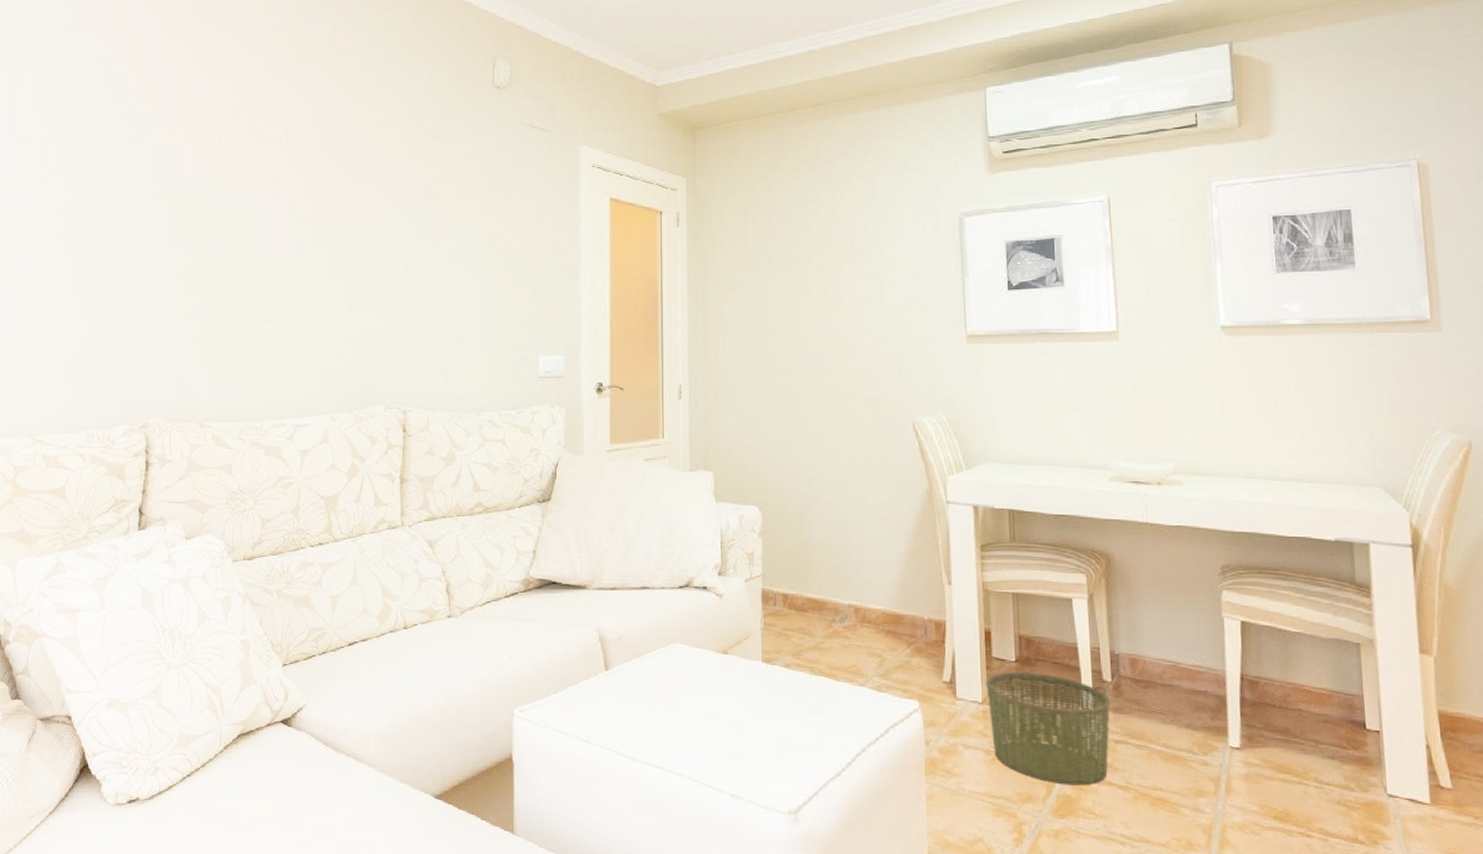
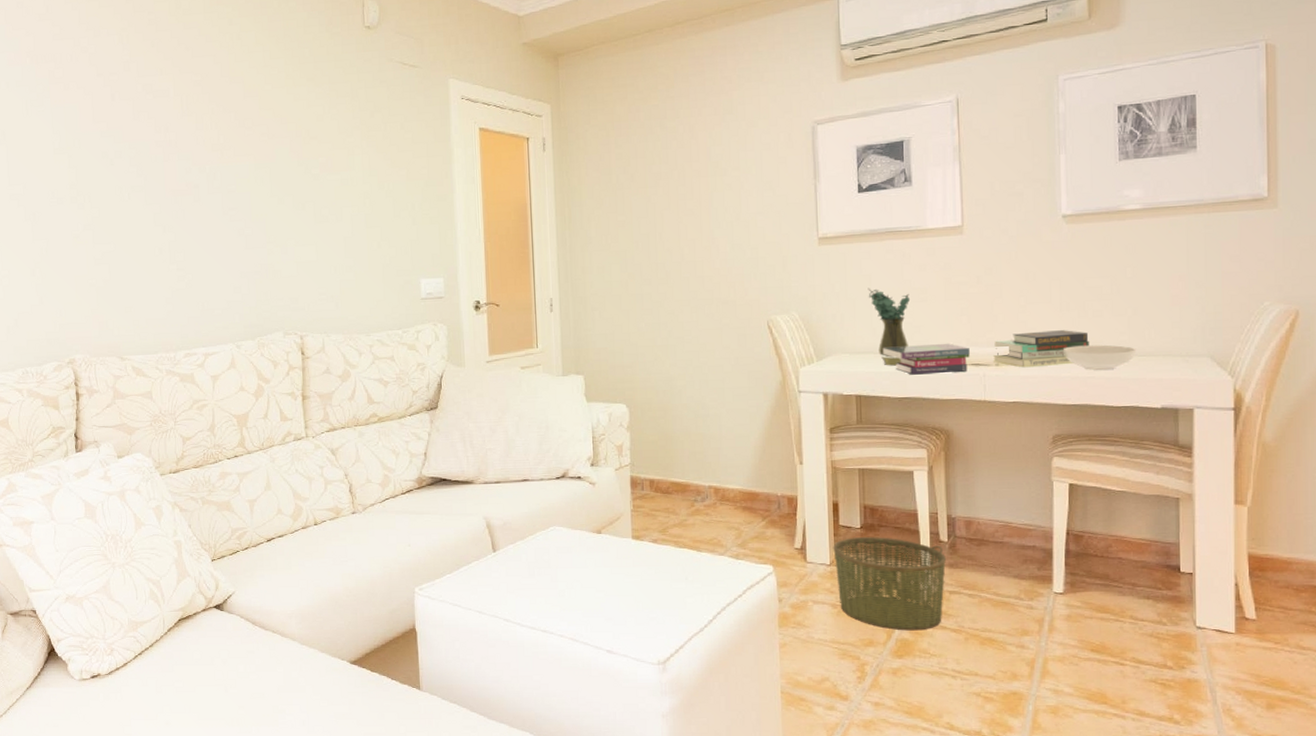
vase: none [1019,392,1065,479] -> present [868,288,911,366]
books: none [1036,457,1129,490] -> present [882,343,970,375]
books: none [1154,449,1255,489] -> present [993,330,1089,368]
bowl: none [1227,467,1305,496] -> present [1062,344,1136,371]

